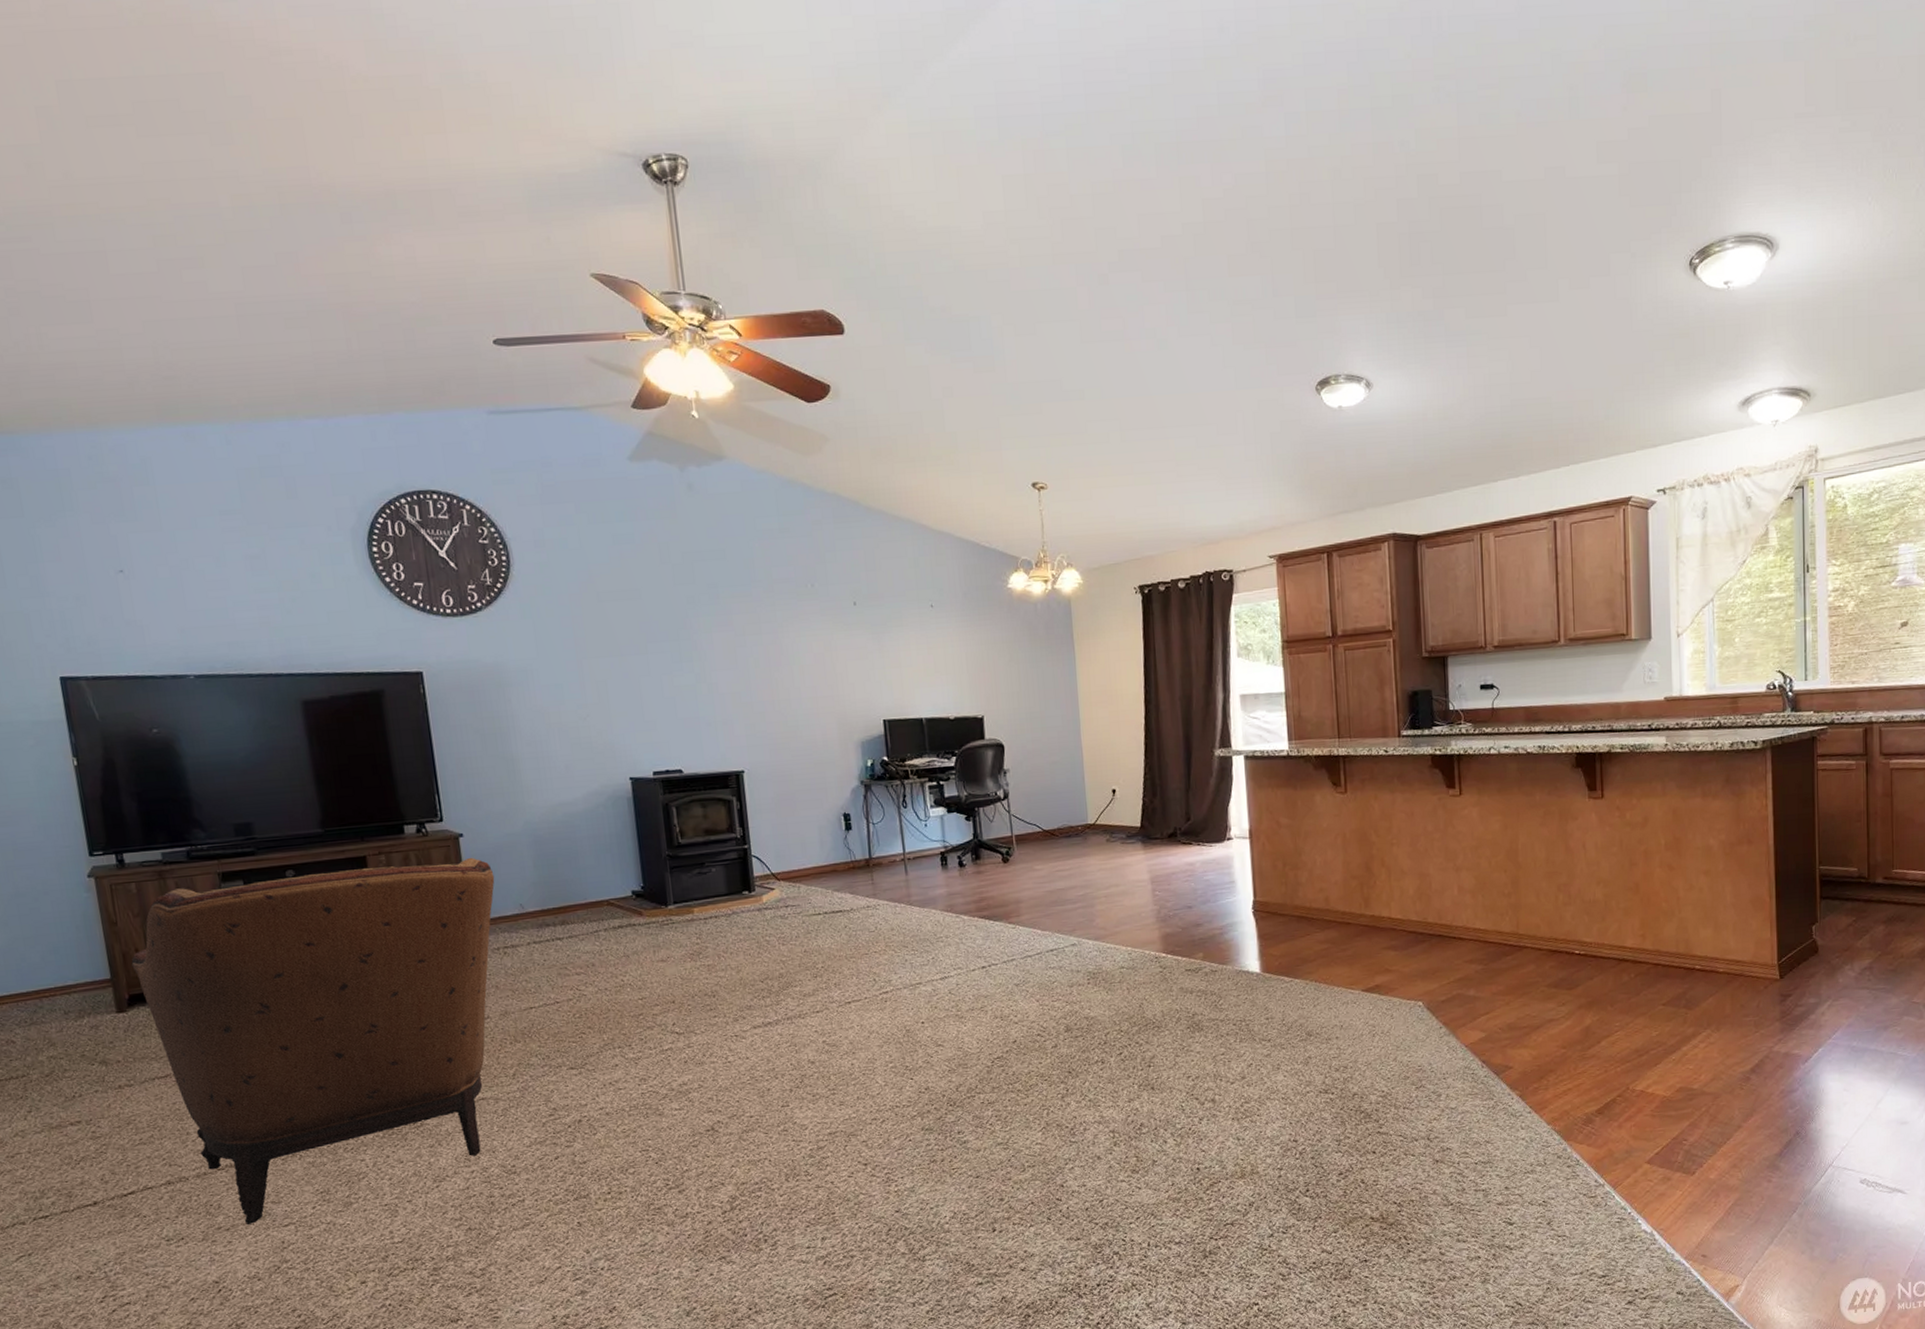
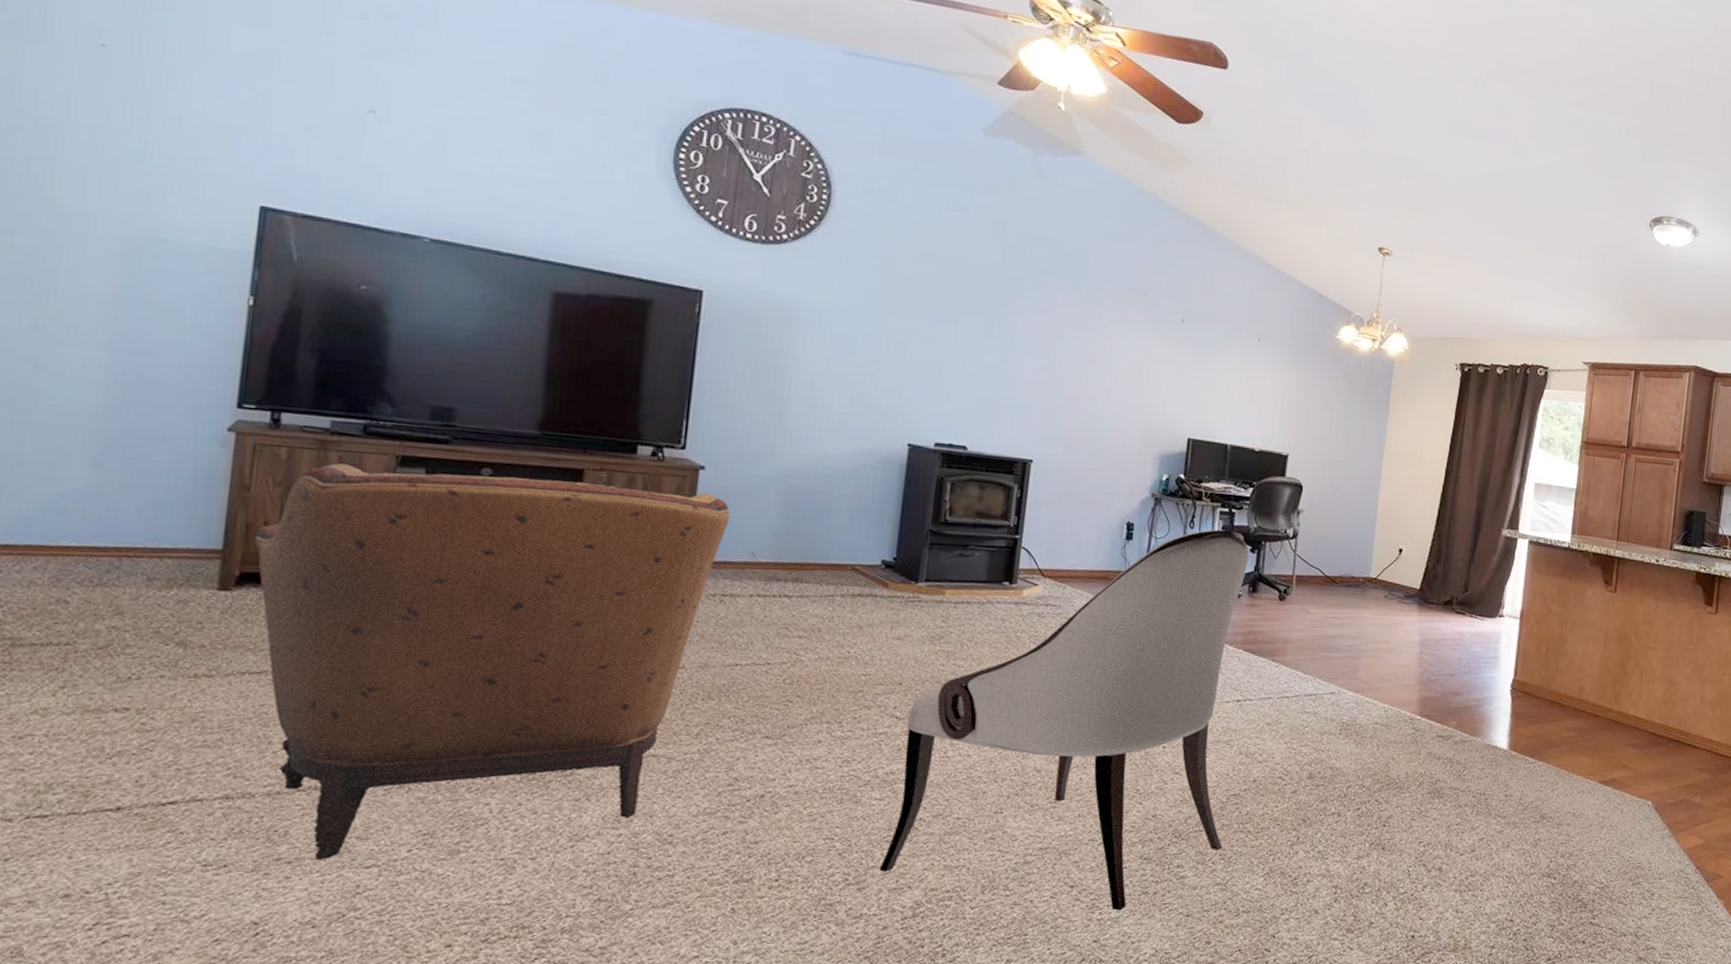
armchair: none [686,803,997,1181] -> present [879,529,1250,911]

